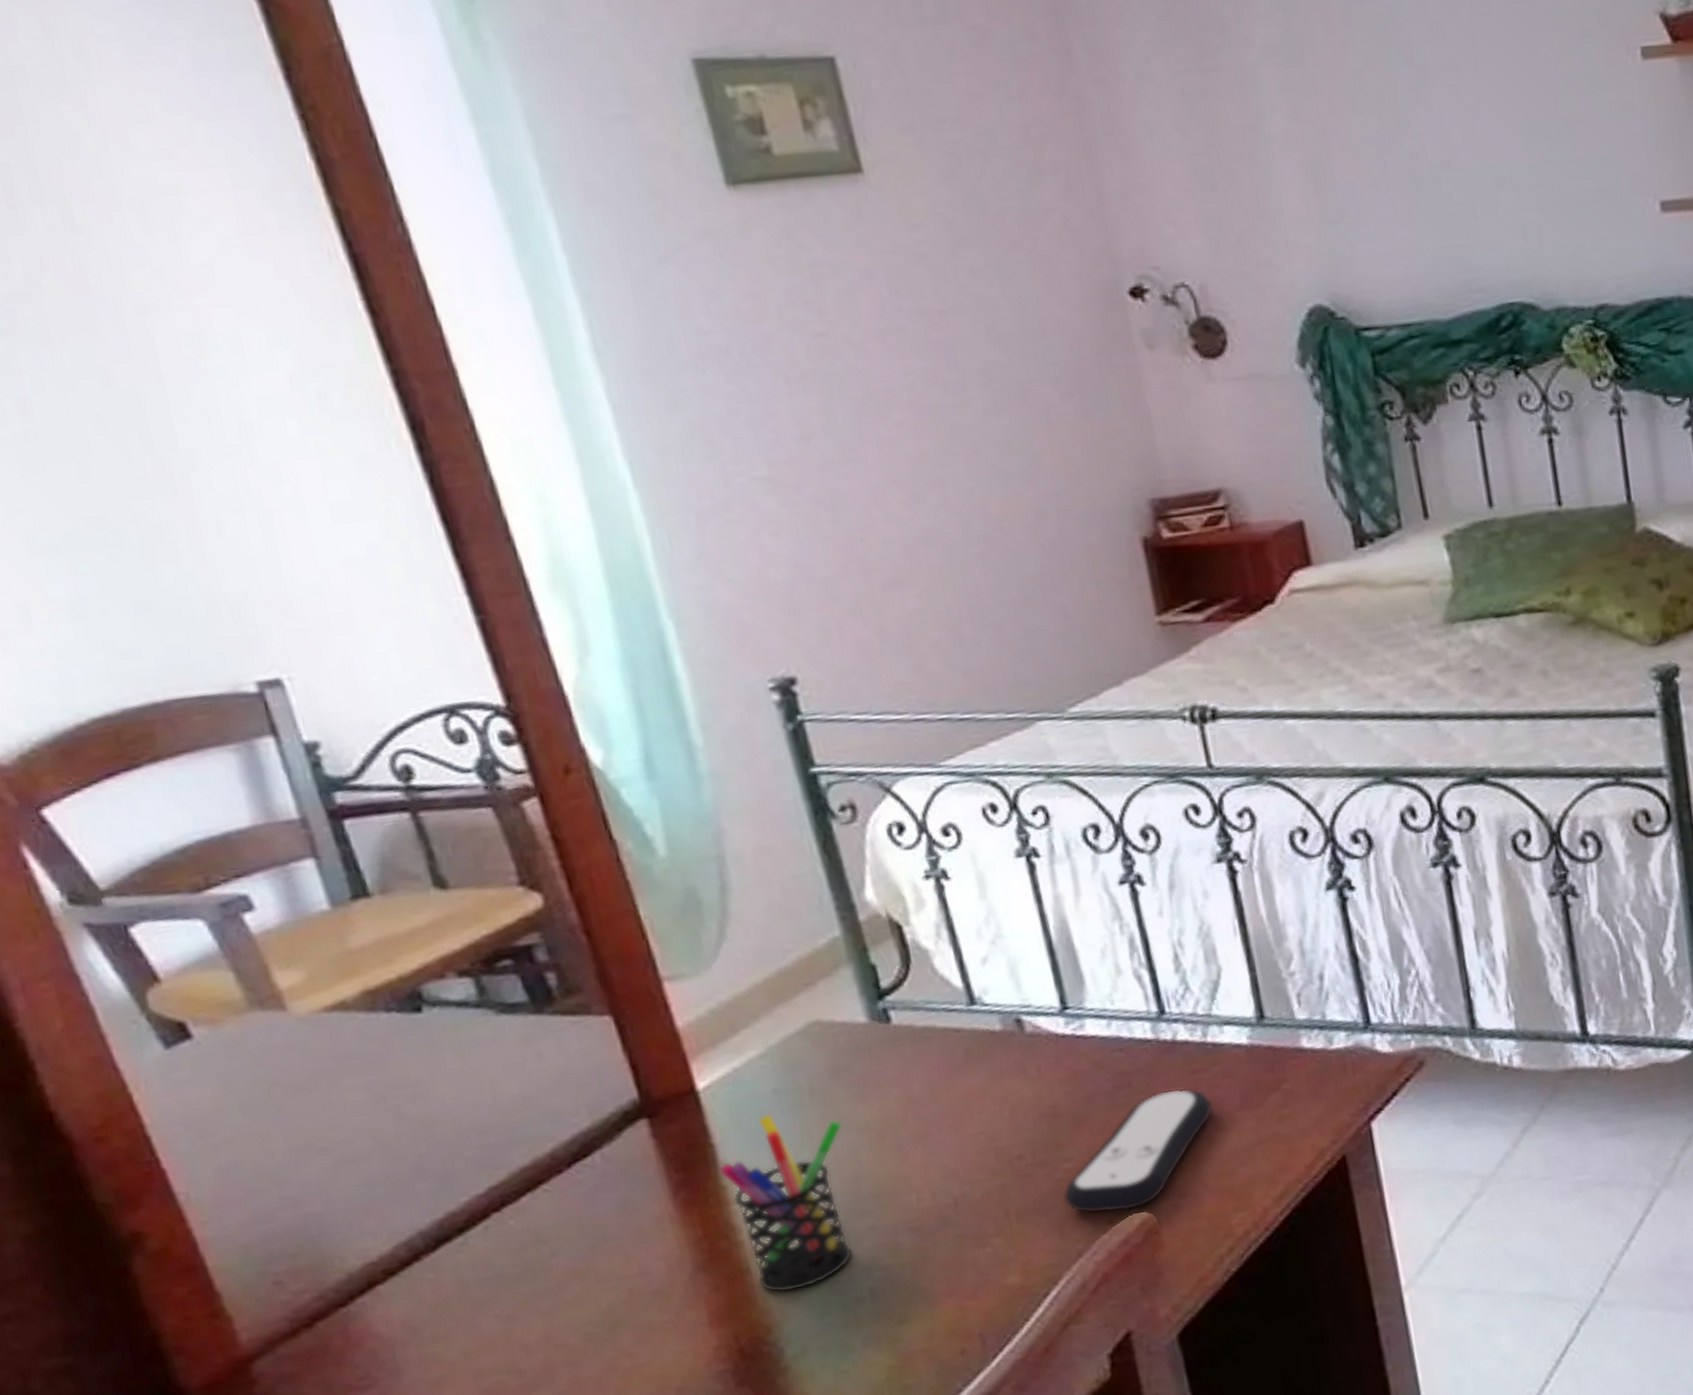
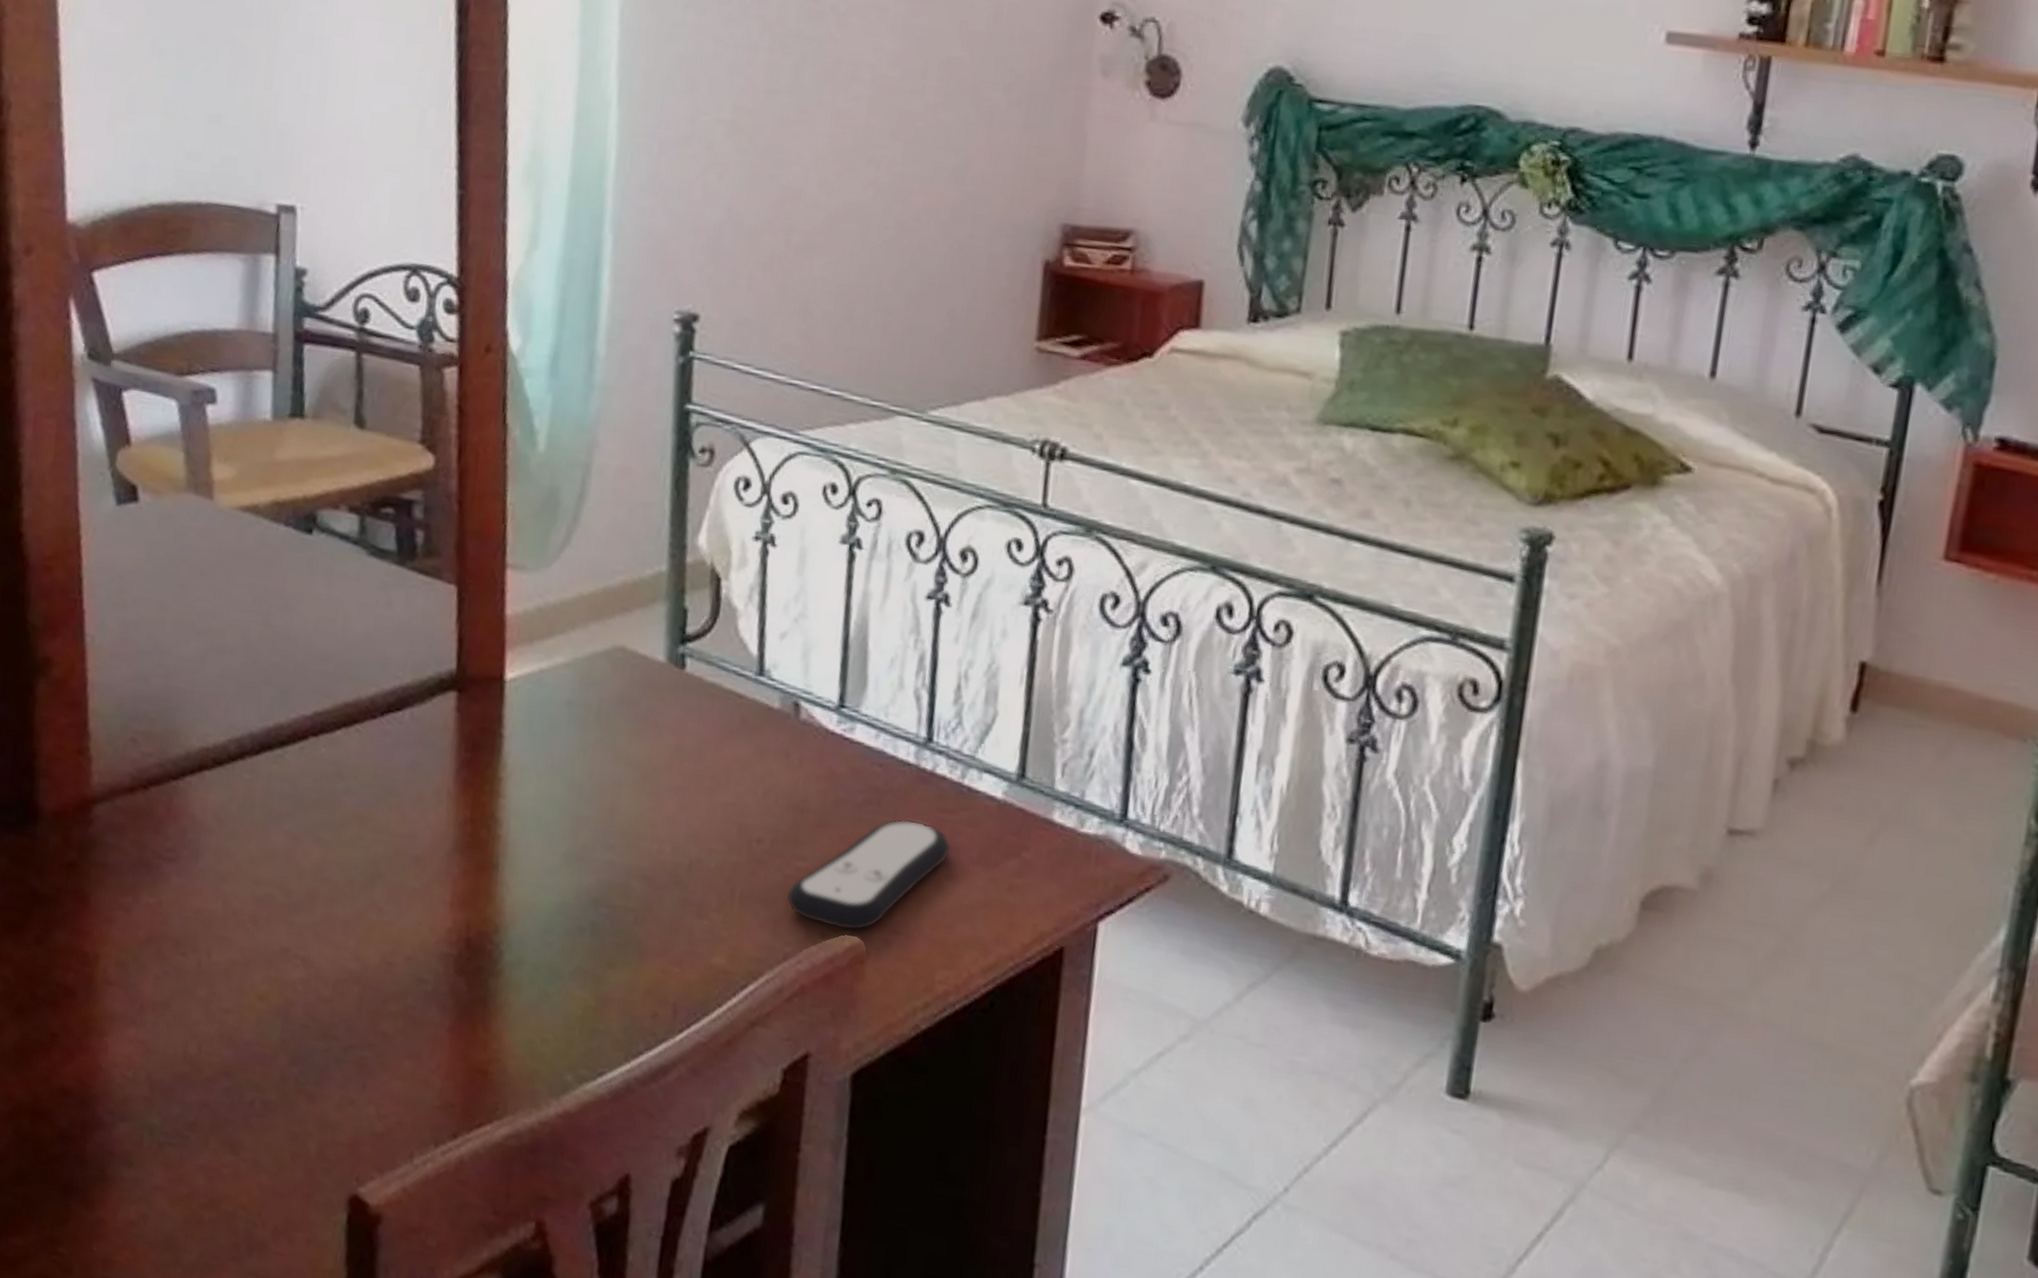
pen holder: present [718,1114,853,1293] -> none [500,720,615,901]

